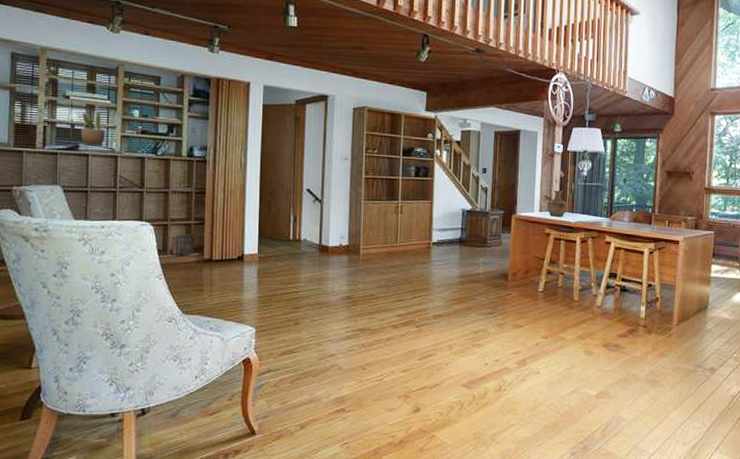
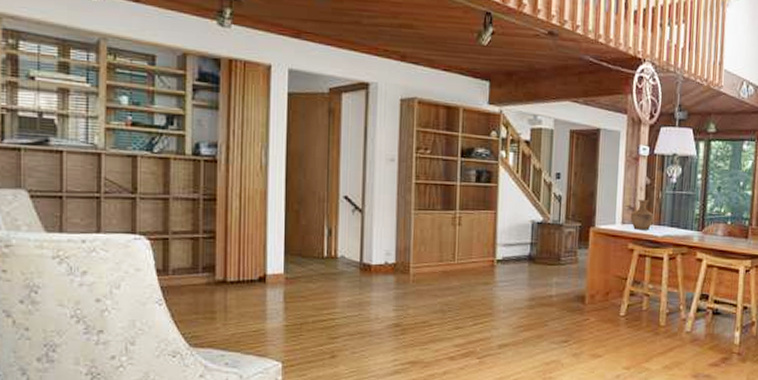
potted plant: present [80,110,106,147] -> none [51,96,85,142]
books: present [172,233,193,256] -> none [175,249,201,277]

